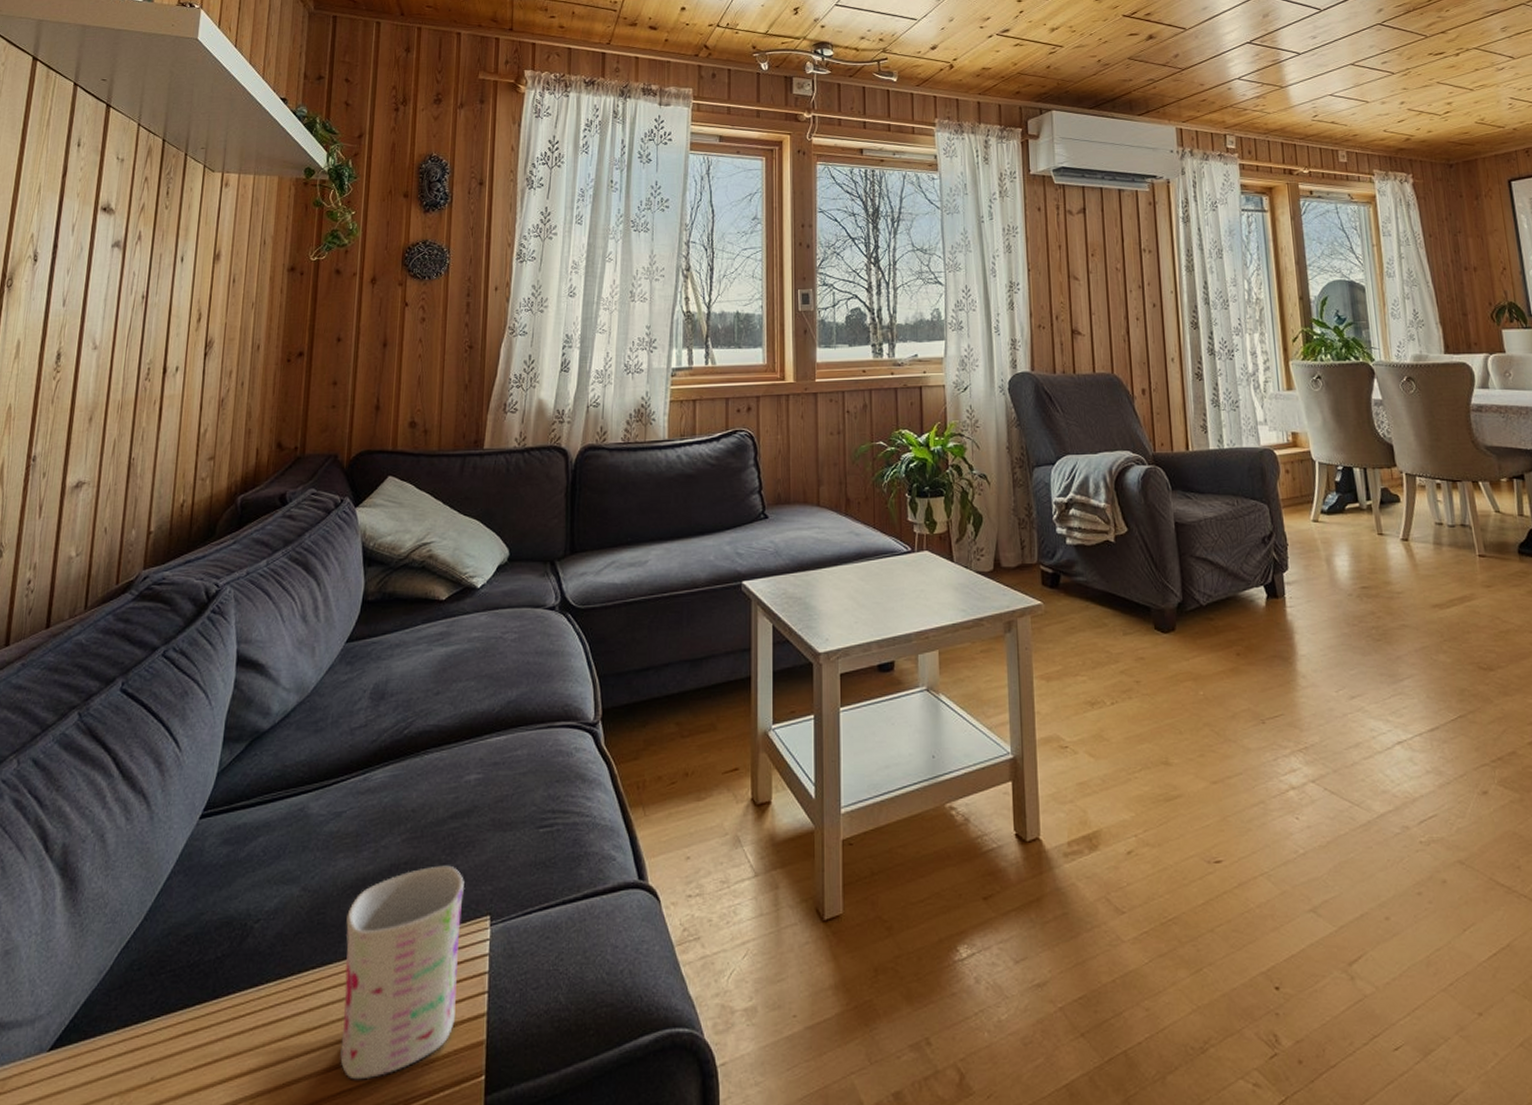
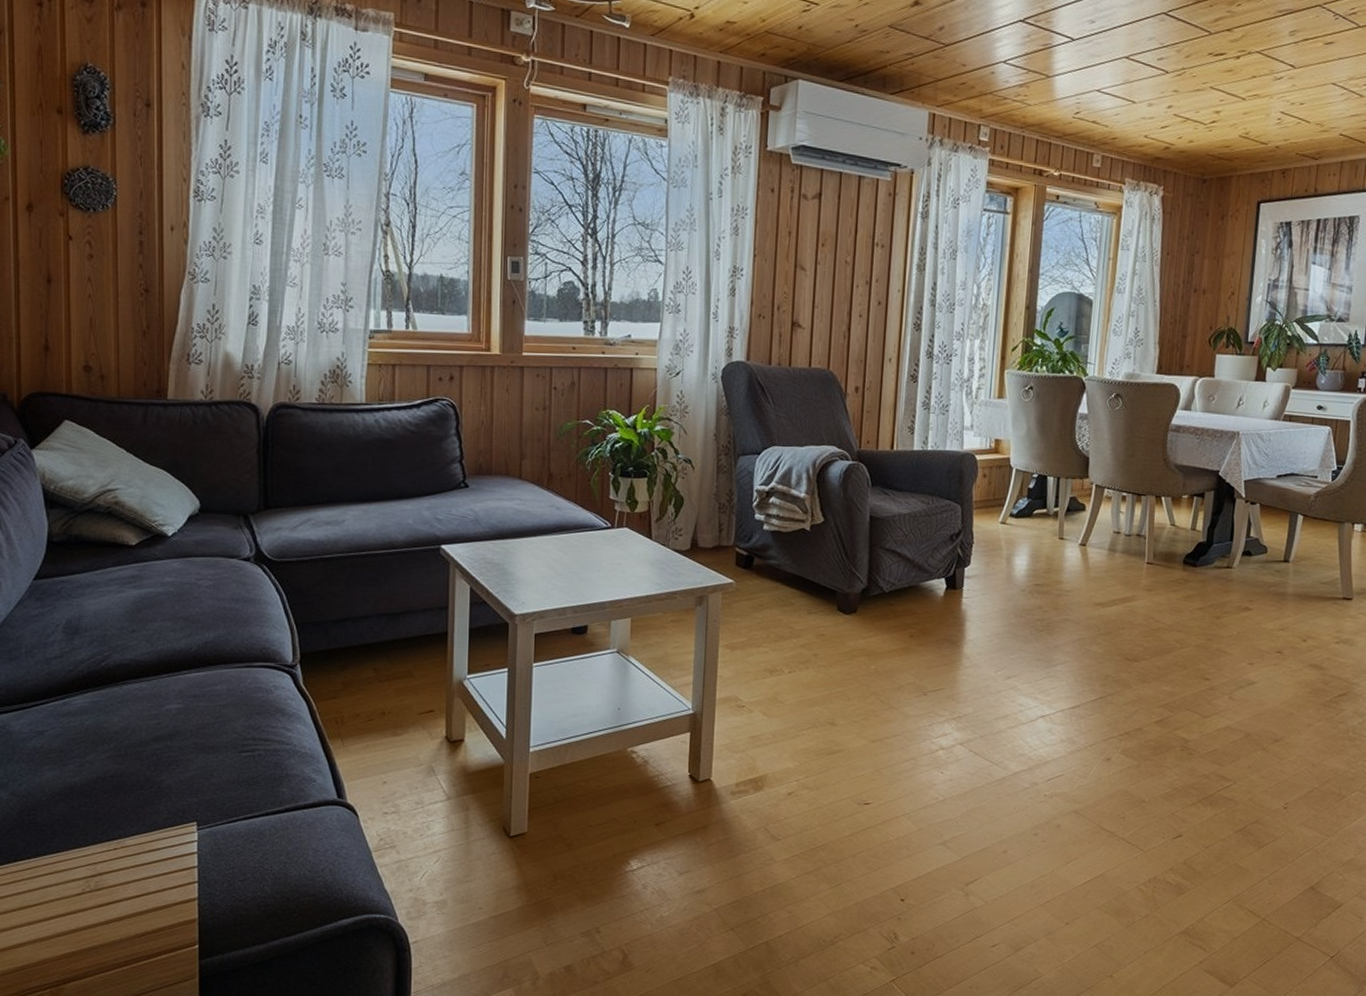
mug: present [340,865,464,1080] -> none [57,779,170,945]

